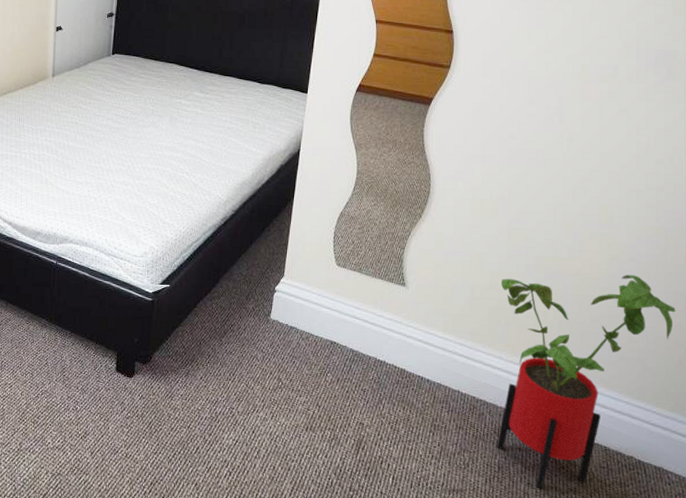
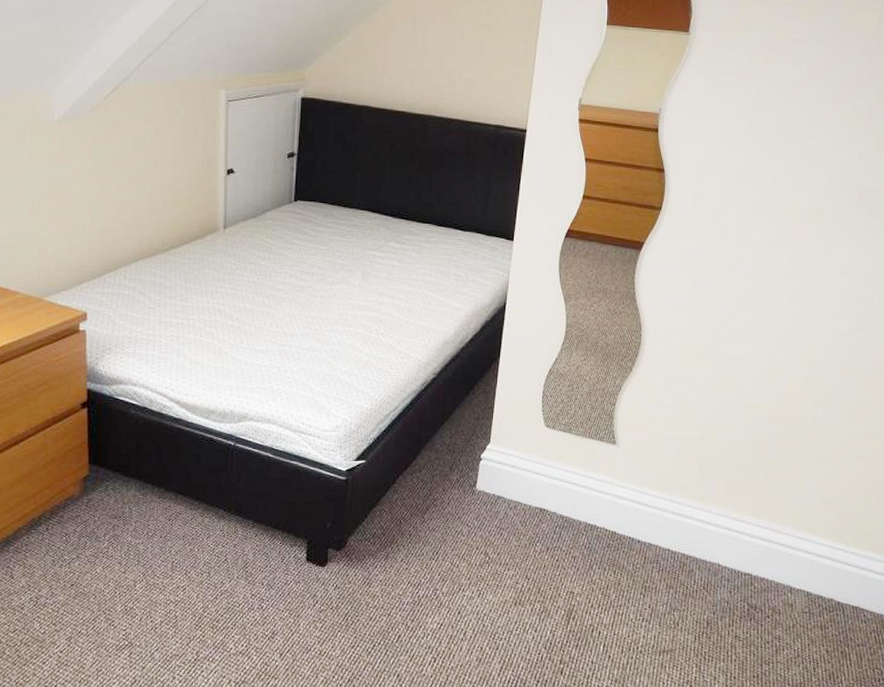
house plant: present [497,275,676,490] -> none [706,418,874,641]

